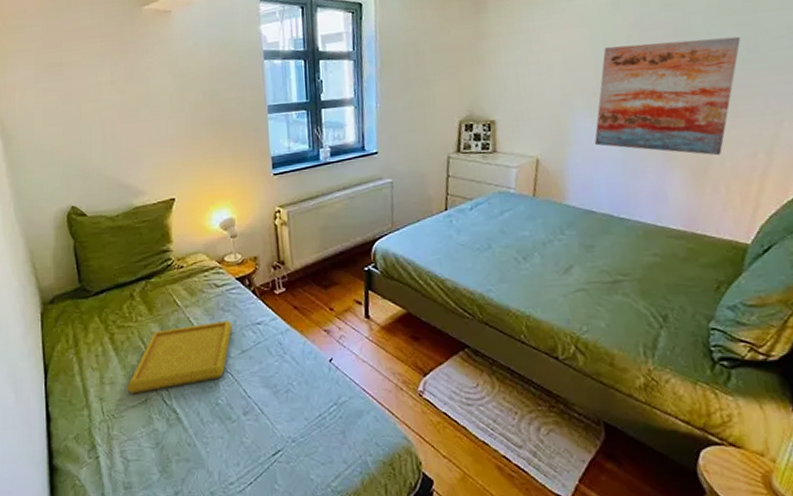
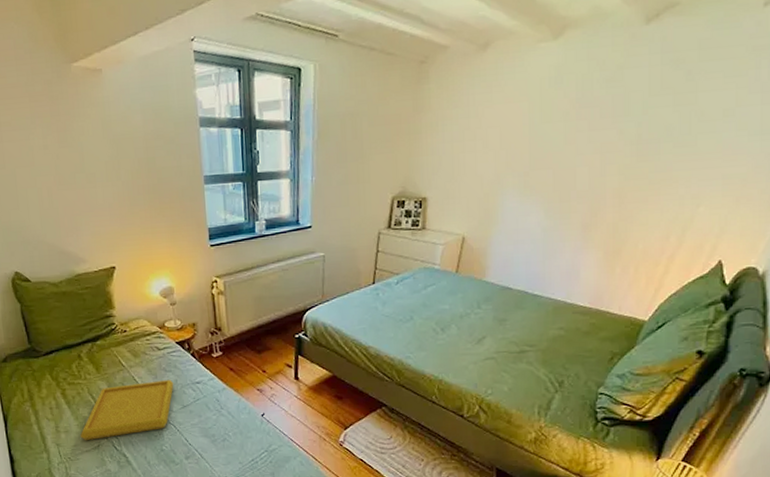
wall art: present [595,36,741,156] -> none [520,117,676,238]

